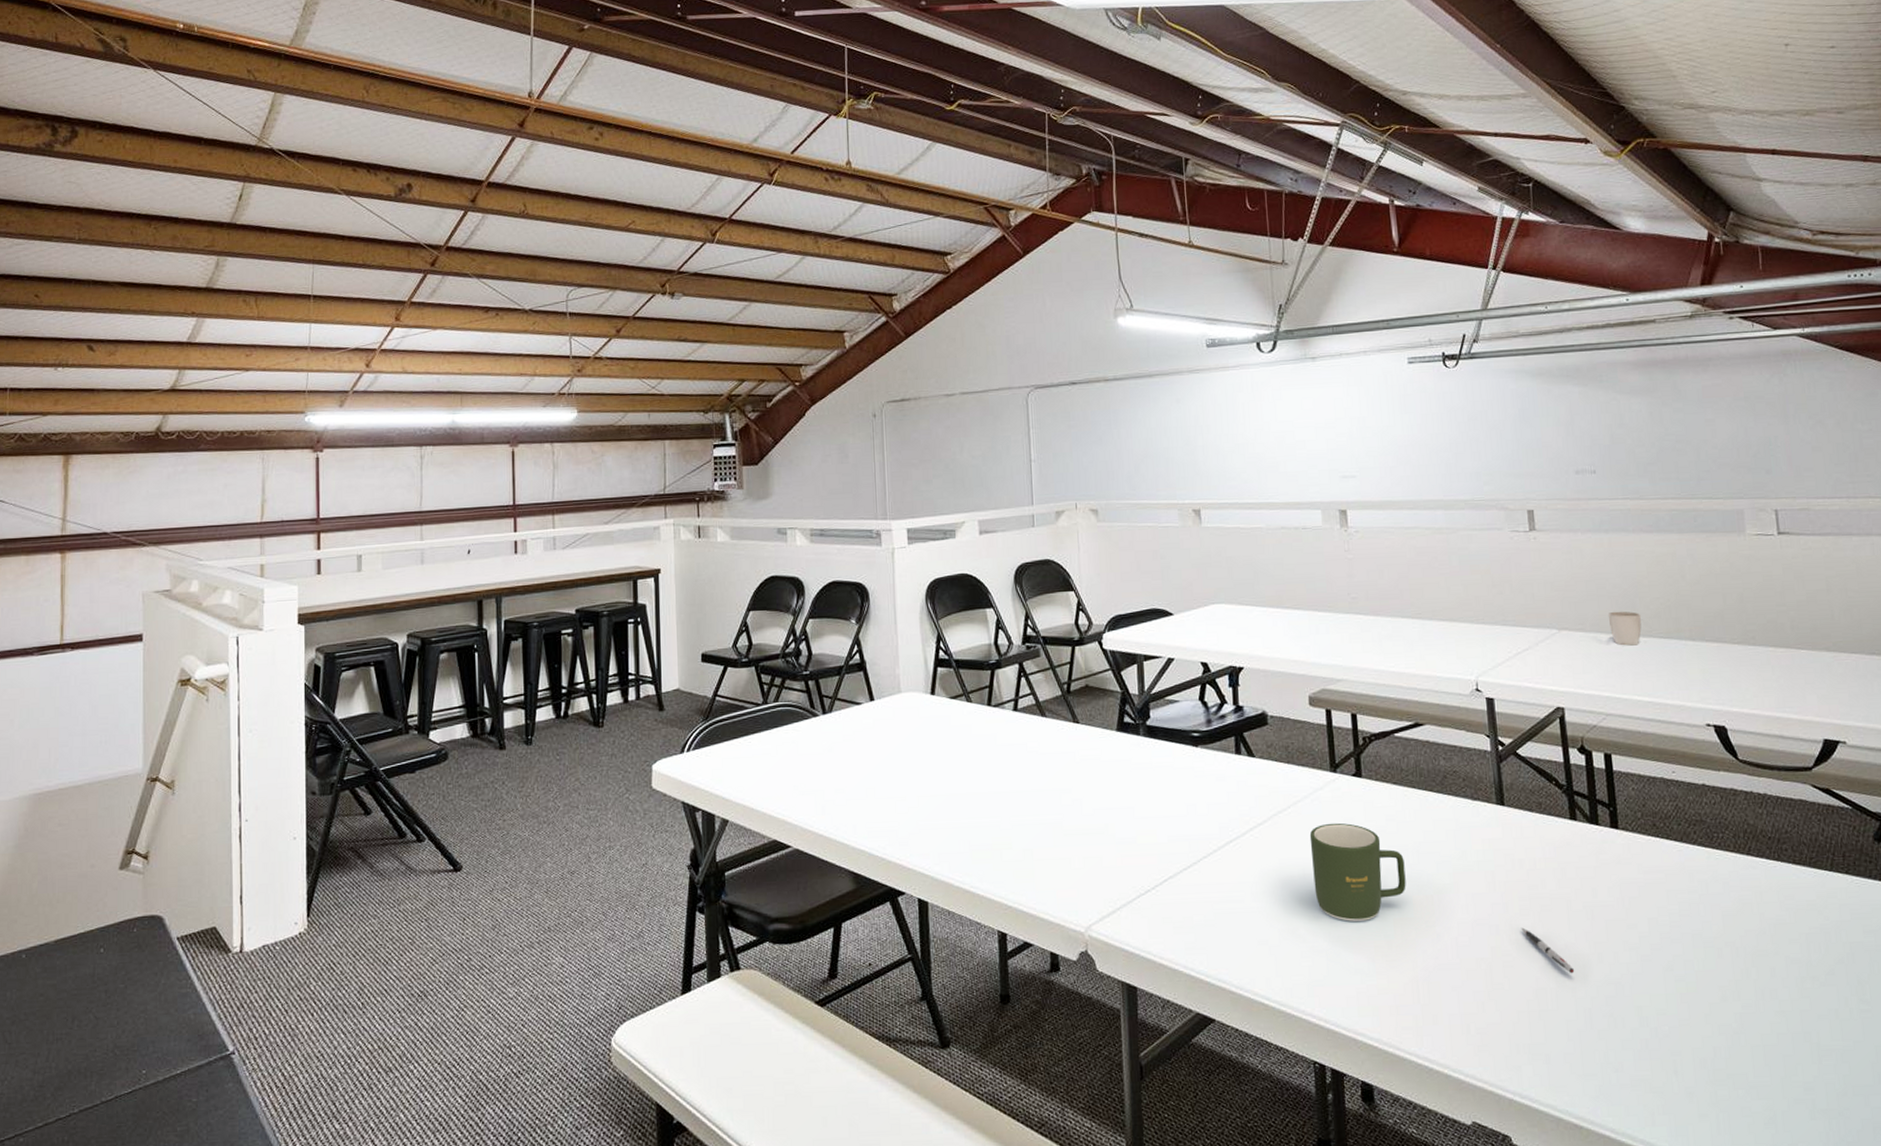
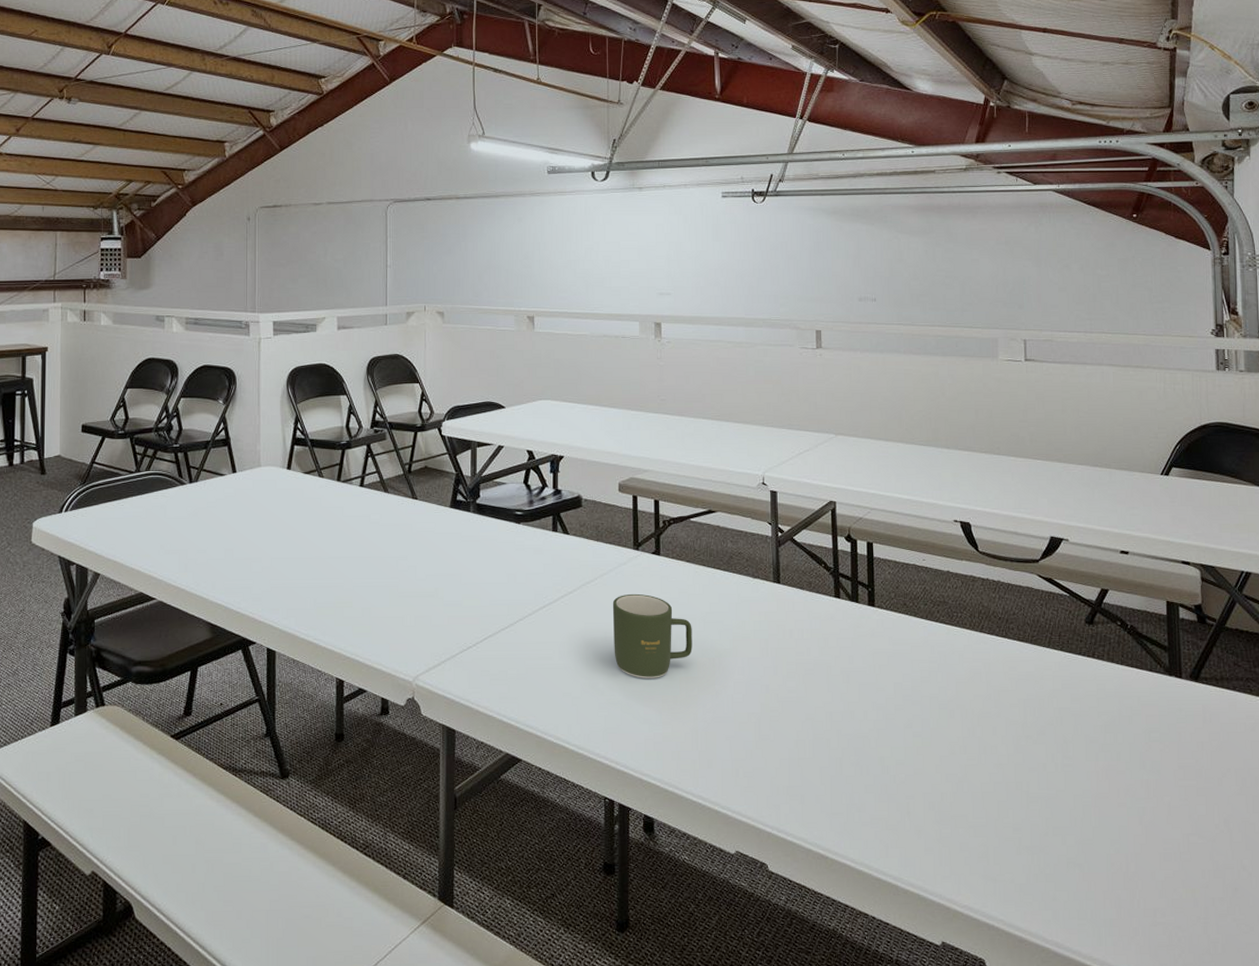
pen: present [1521,927,1575,974] -> none [787,688,830,728]
cup: present [1608,611,1642,646] -> none [878,420,906,451]

